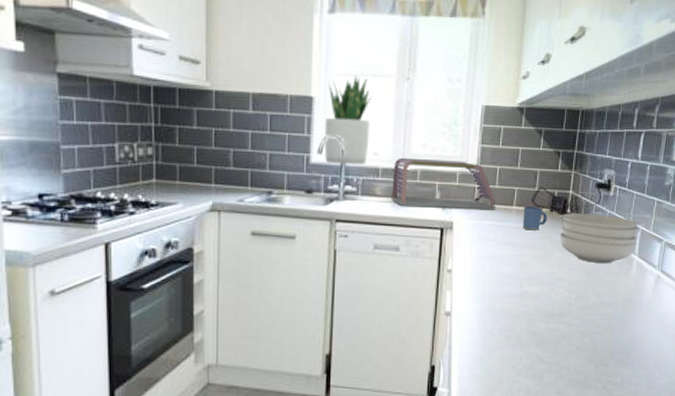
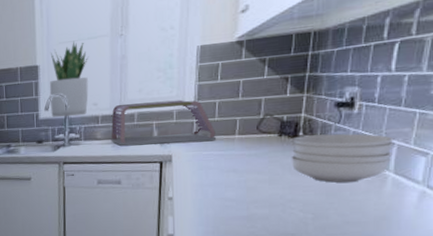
mug: present [523,206,547,230] -> none [247,133,275,157]

